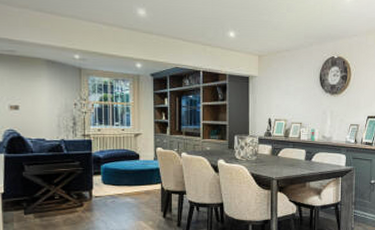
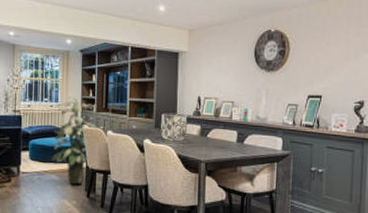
indoor plant: none [126,120,172,206] -> present [52,97,98,185]

